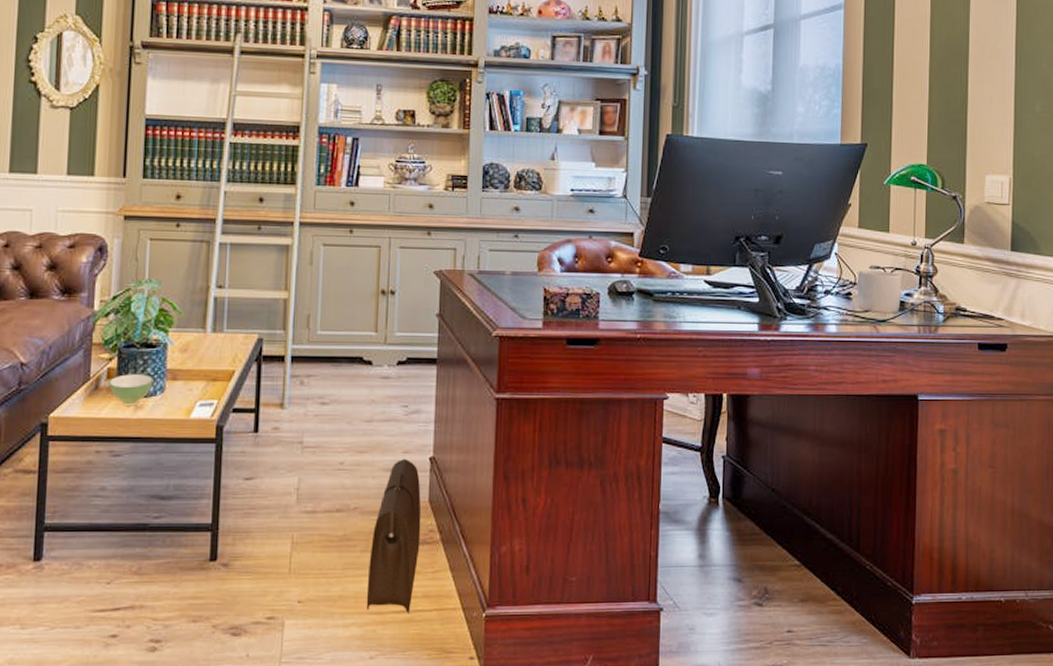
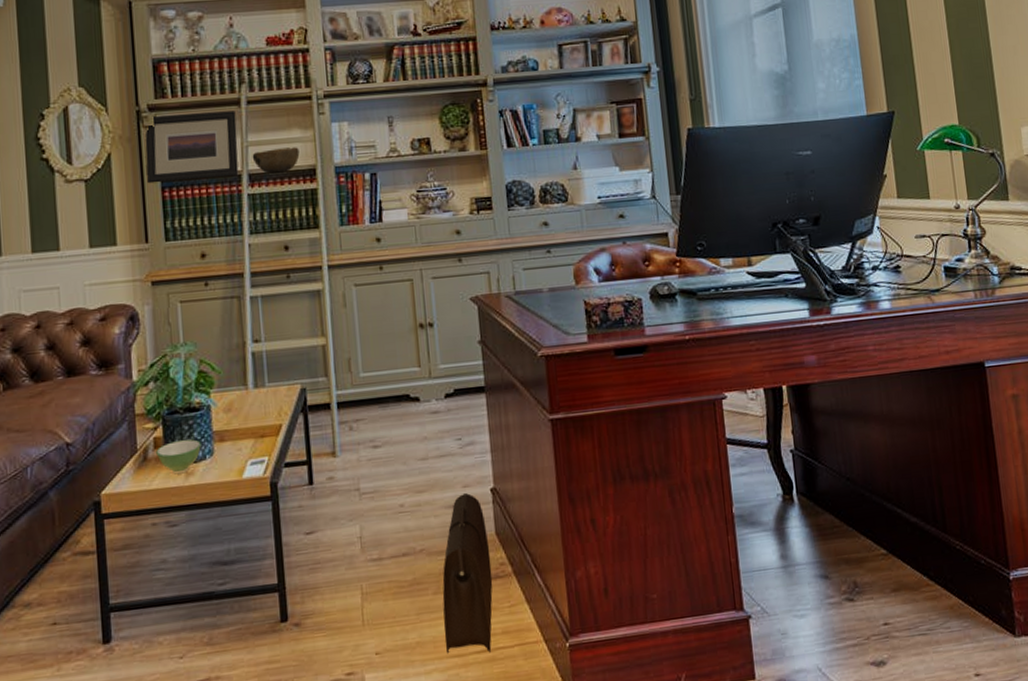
picture frame: none [131,54,228,124] -> present [145,110,239,184]
decorative bowl: none [238,101,286,127] -> present [252,147,300,174]
mug: present [856,270,901,314] -> none [903,238,953,284]

